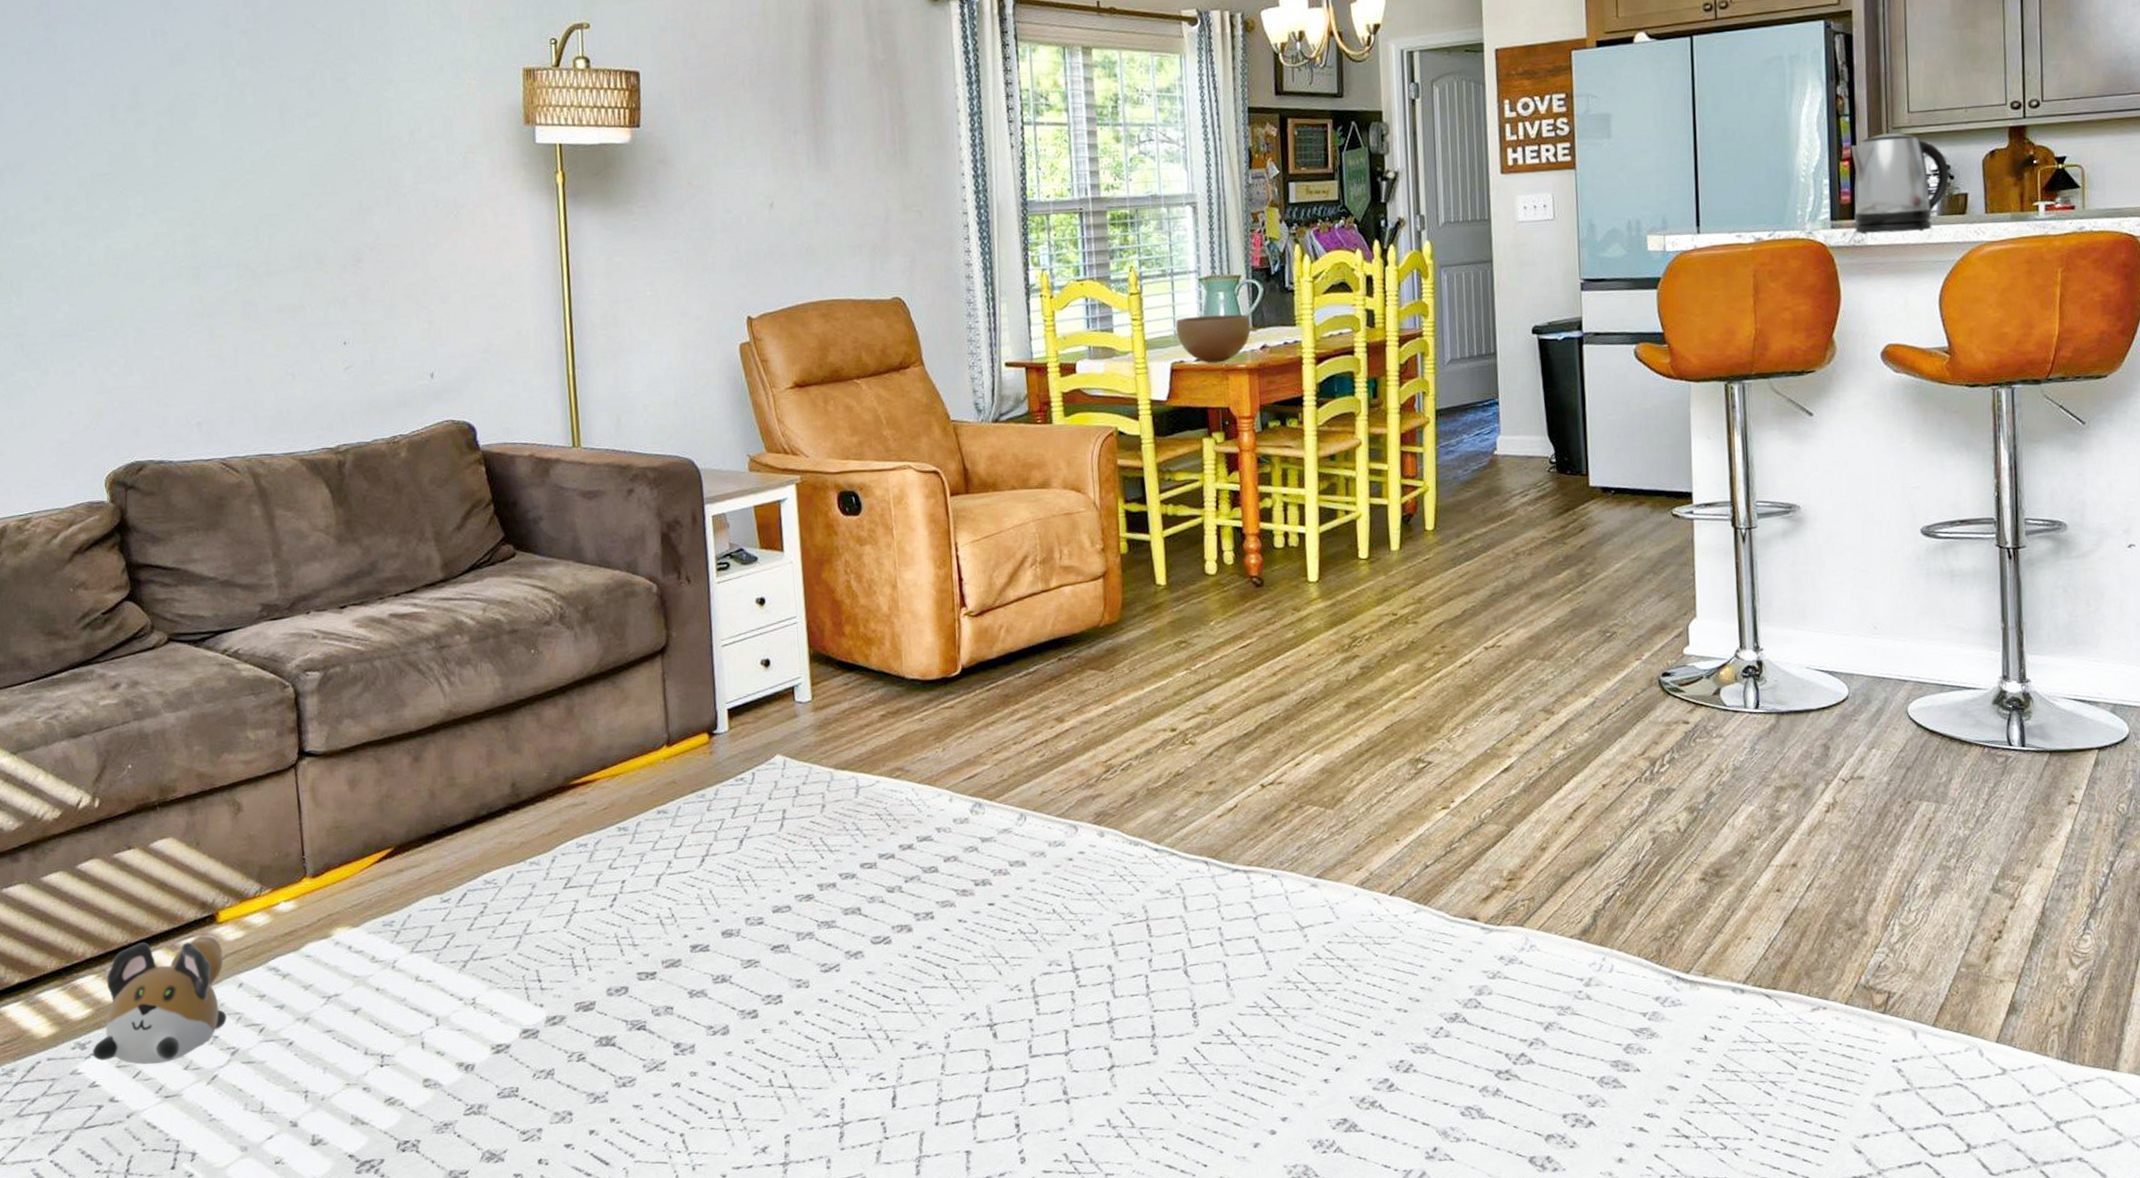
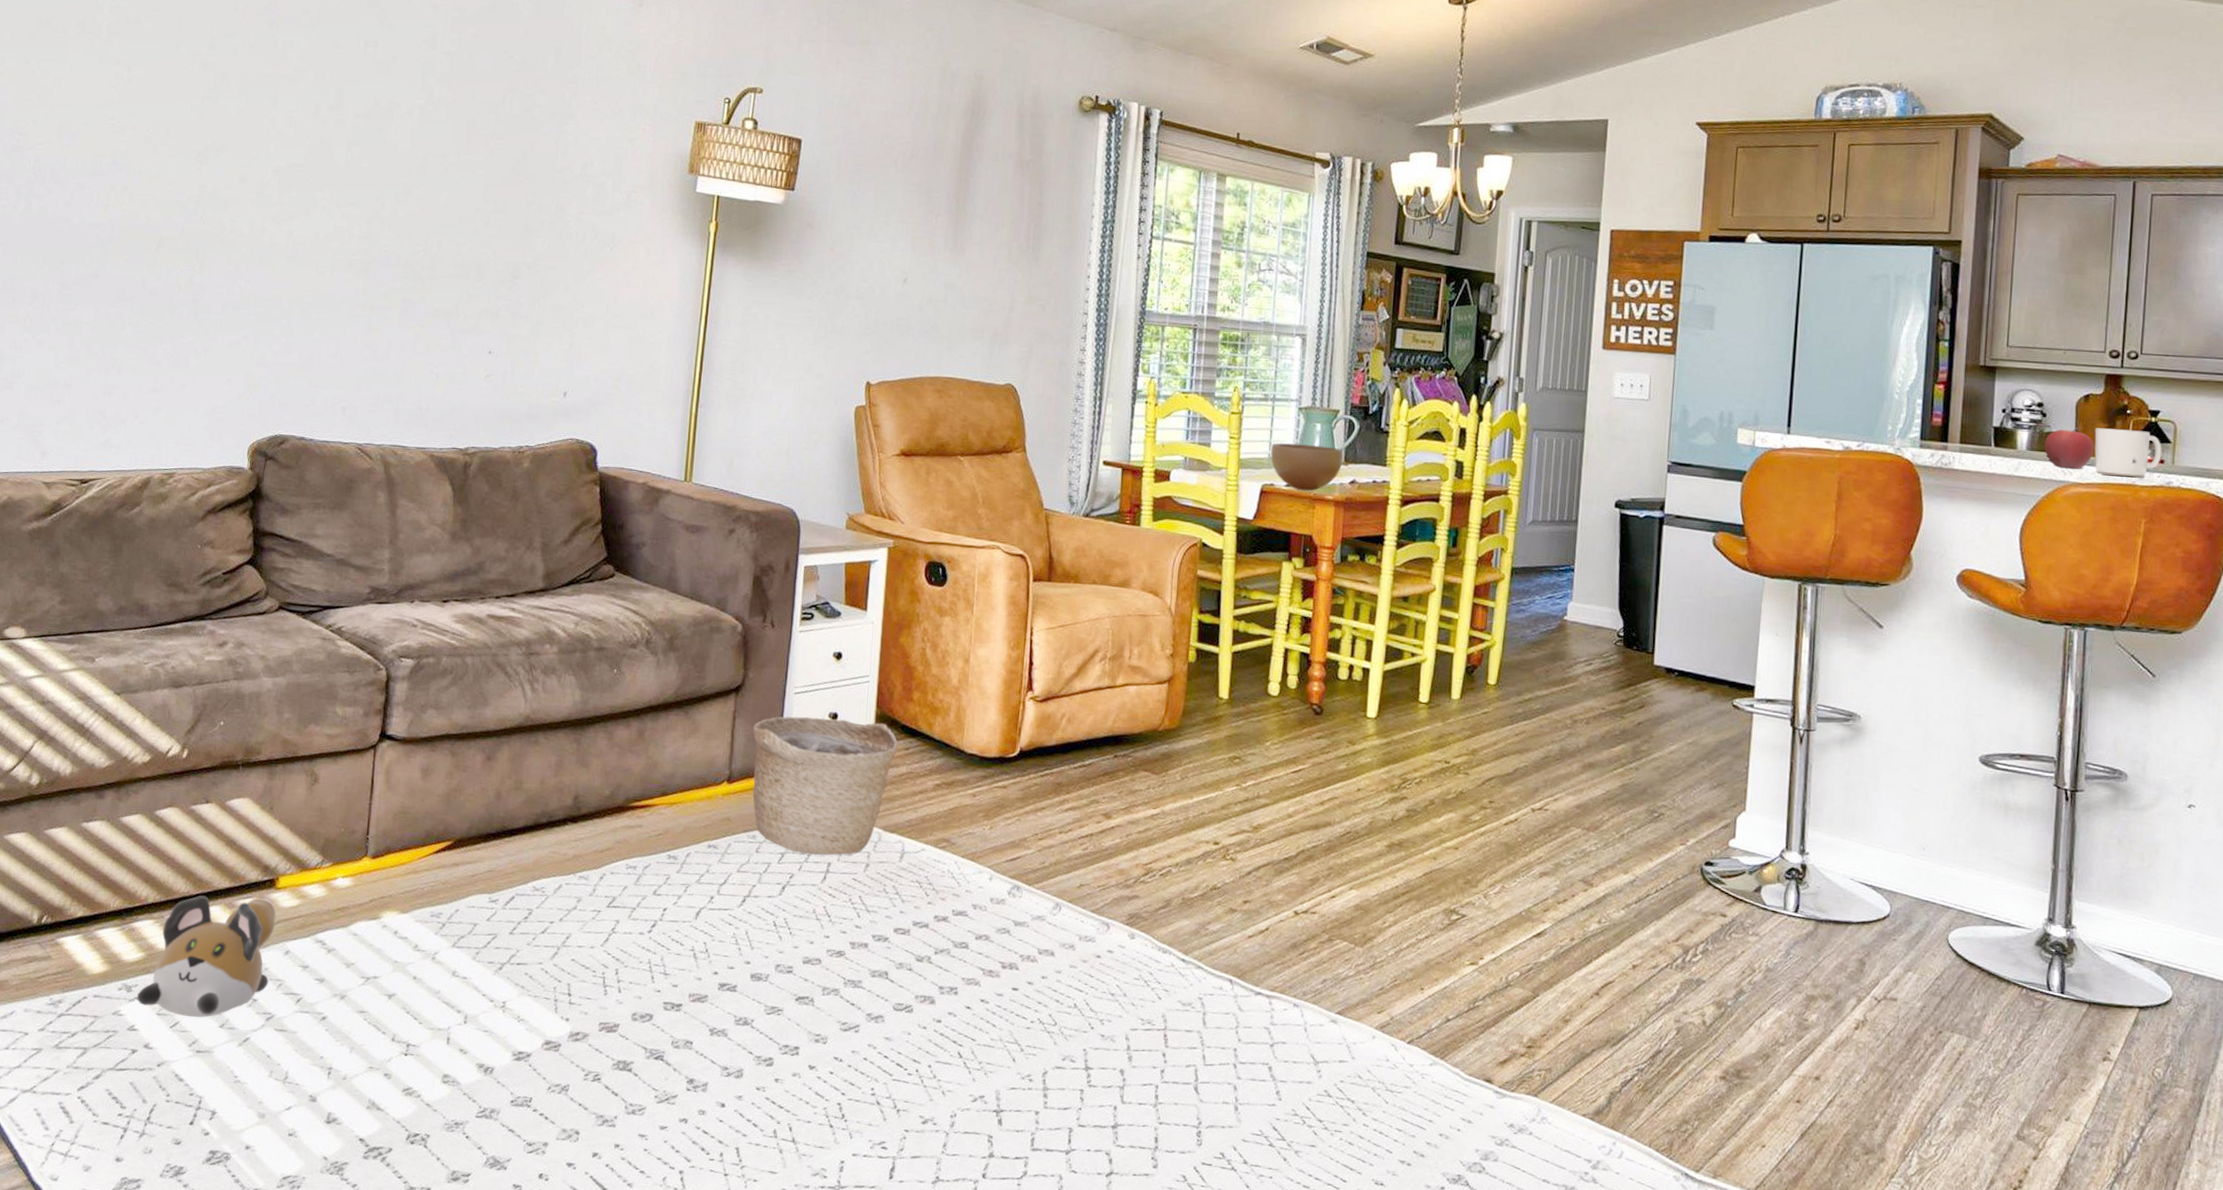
basket: none [684,662,837,805] -> present [752,716,898,856]
kettle: present [1851,132,1950,235] -> none [1943,363,2043,463]
fruit: none [1955,184,2005,230] -> present [2044,426,2095,470]
mug: none [2003,179,2072,229] -> present [2094,428,2162,478]

